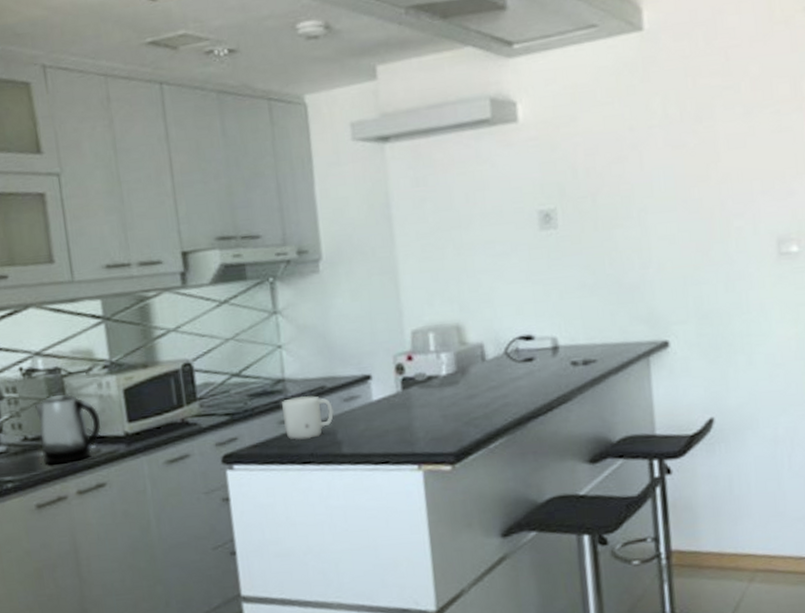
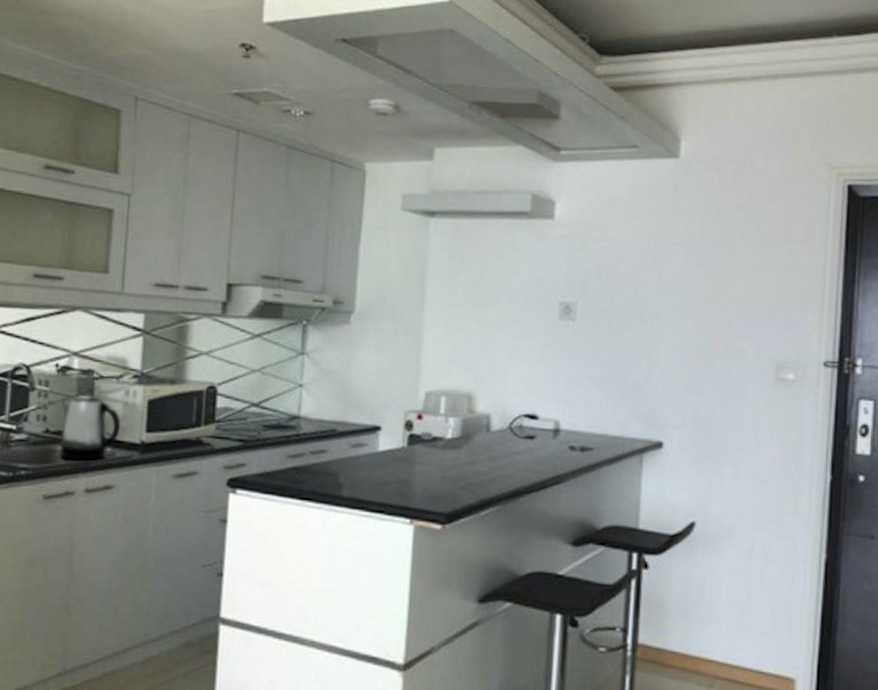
mug: present [281,395,335,441] -> none [291,435,341,477]

